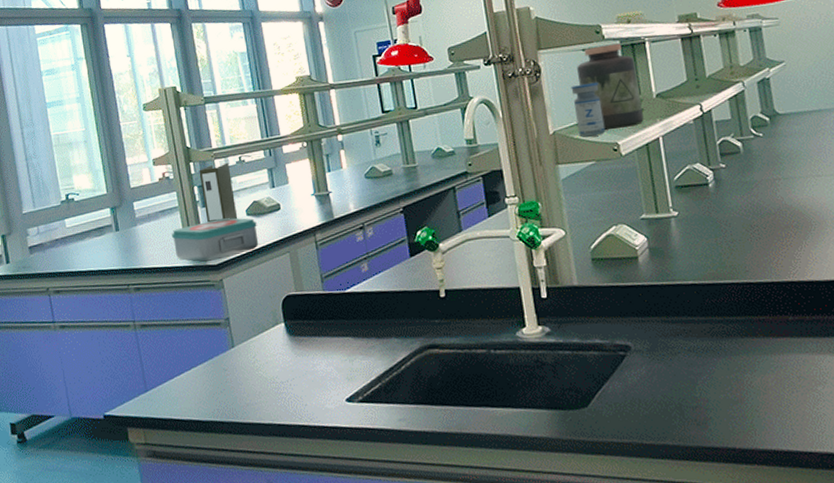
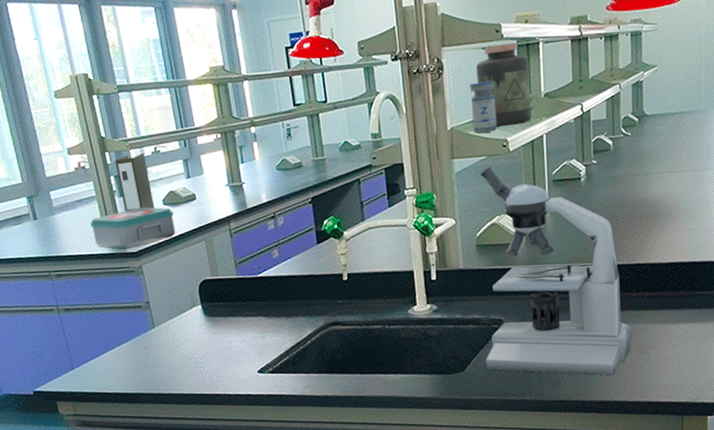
microscope: none [590,171,796,418] -> present [480,166,633,376]

